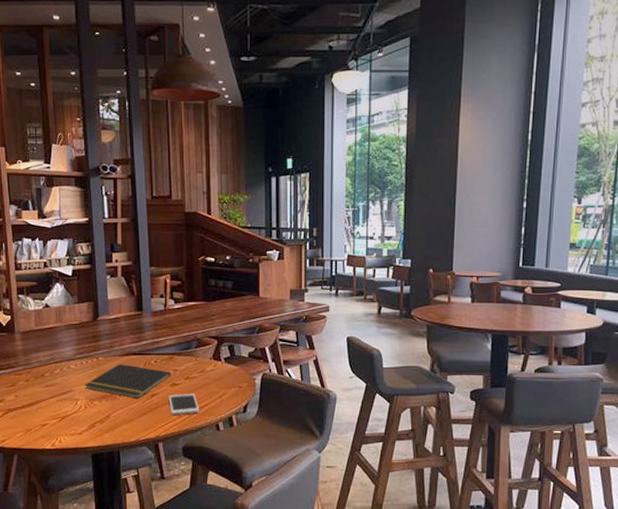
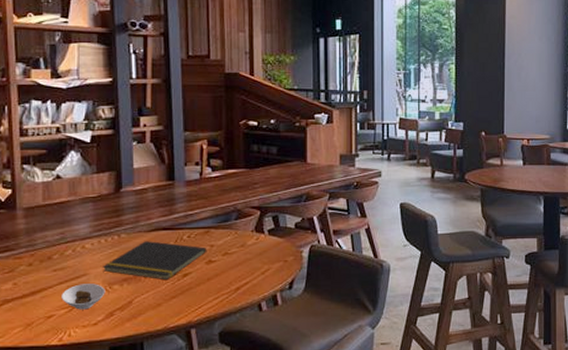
saucer: none [53,399,88,421] -> present [62,283,105,310]
cell phone: present [168,393,200,415] -> none [203,270,240,296]

